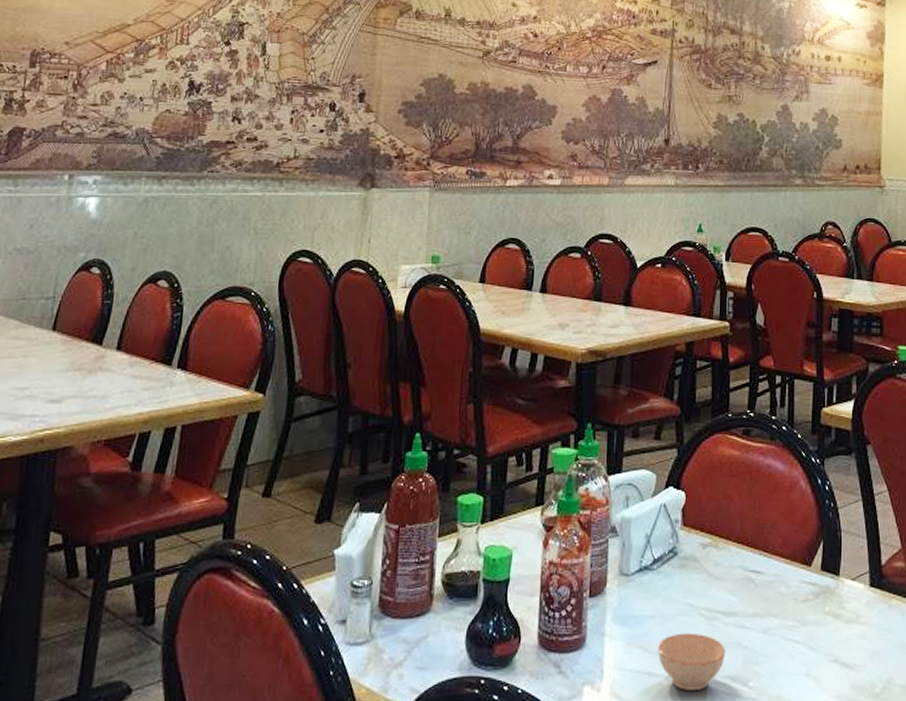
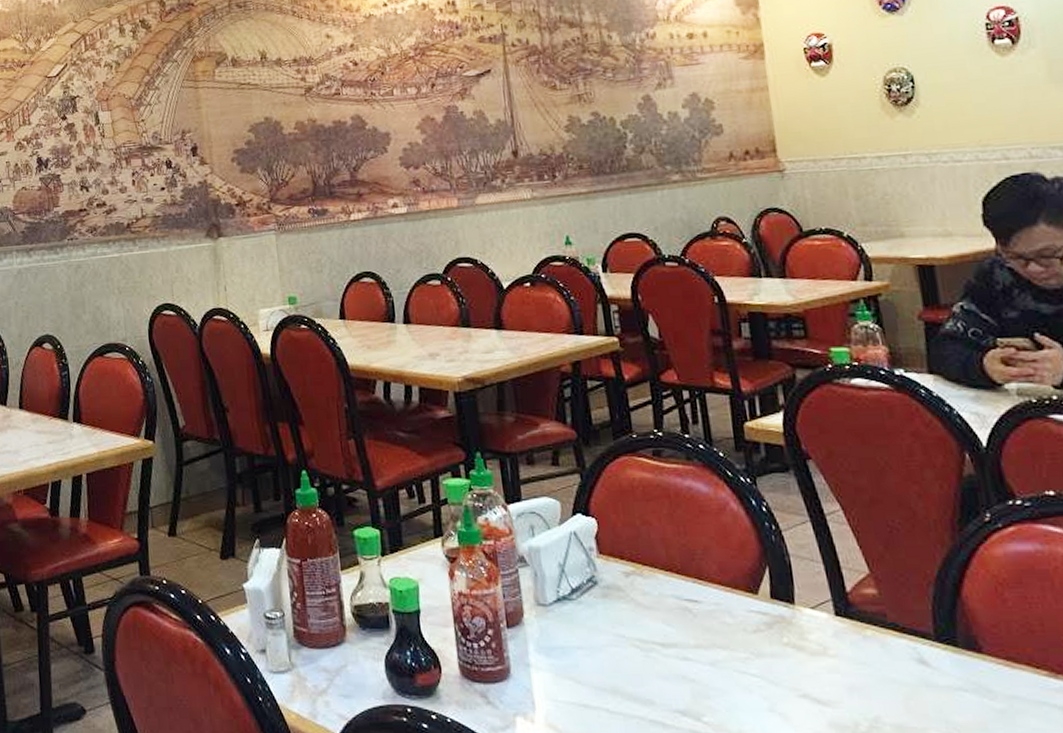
teacup: present [658,633,726,690] -> none [591,664,671,724]

